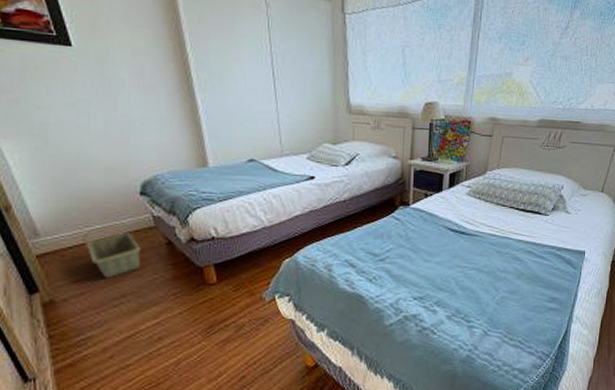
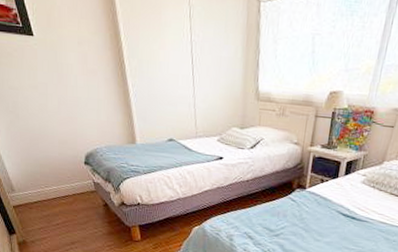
basket: present [82,224,141,279] -> none [44,186,85,229]

